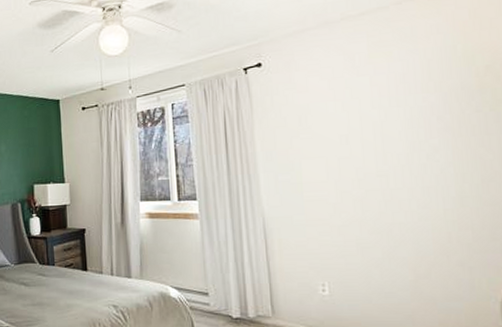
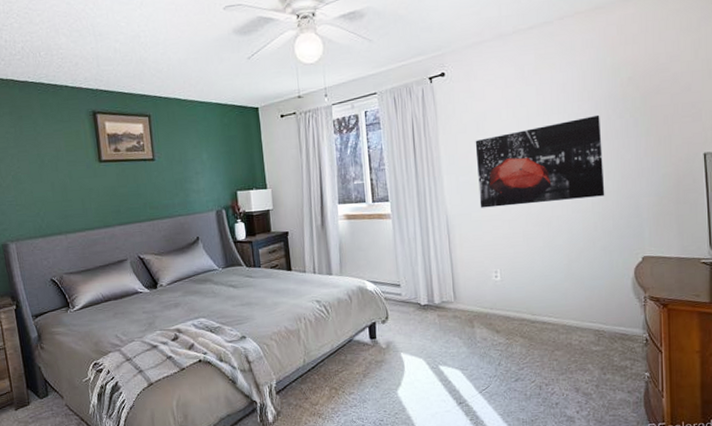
wall art: none [297,108,461,211] -> present [475,114,605,208]

